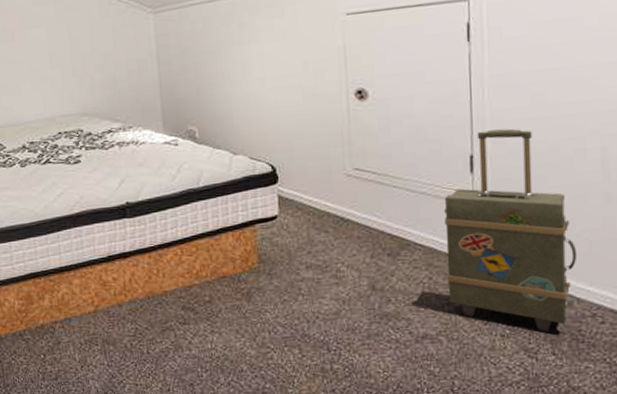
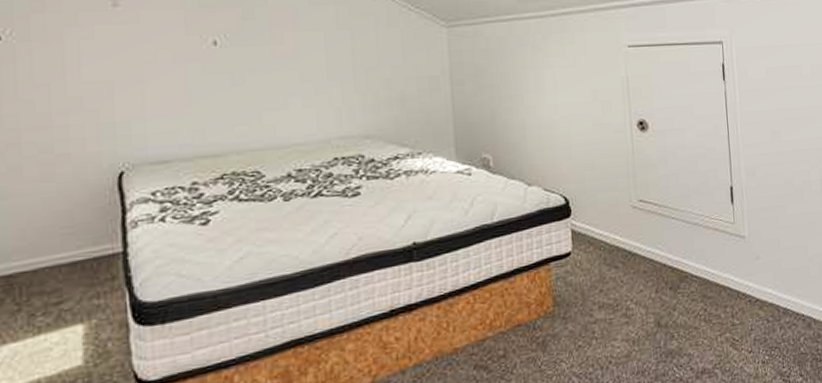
suitcase: present [444,128,578,332] -> none [712,162,812,355]

